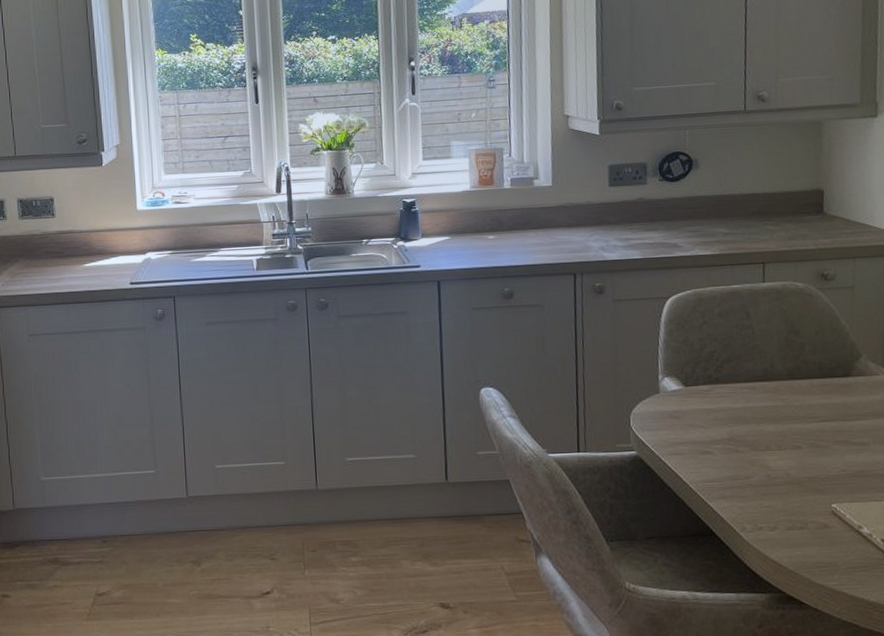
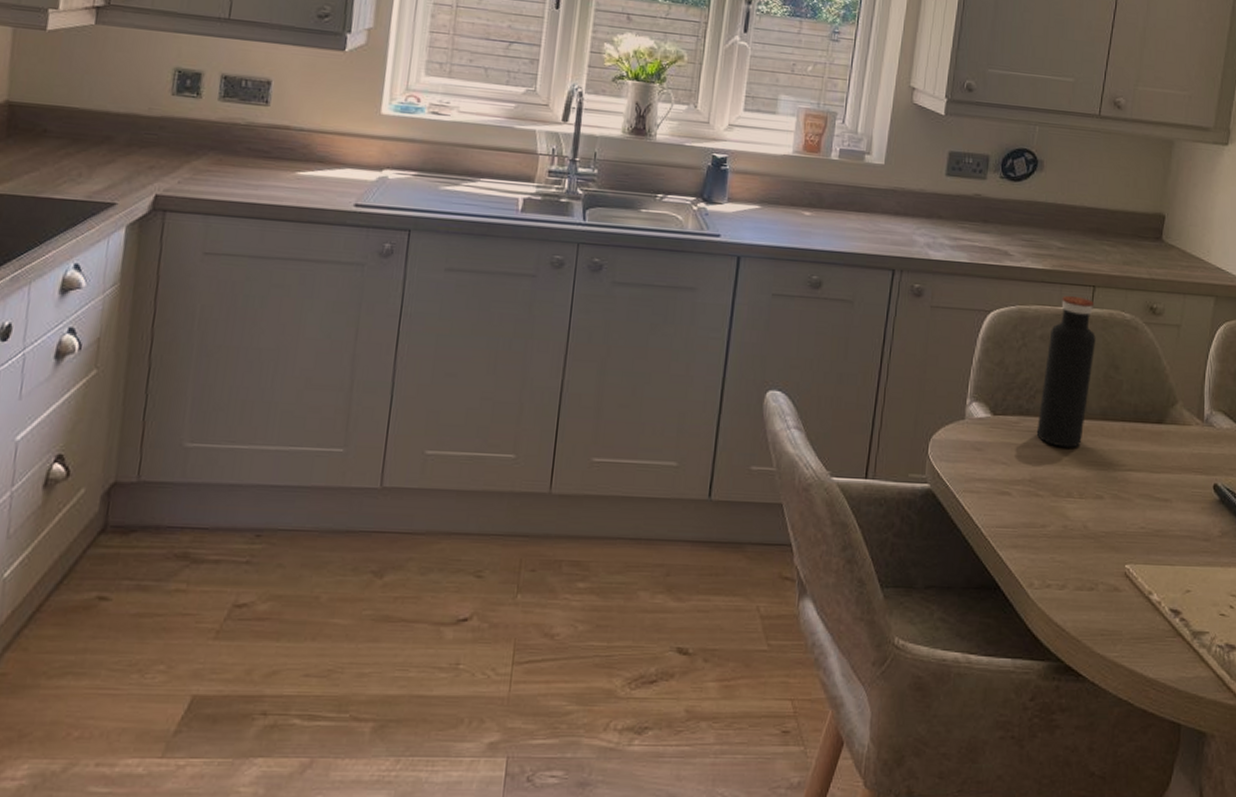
water bottle: none [727,274,773,408] -> present [1036,296,1096,448]

